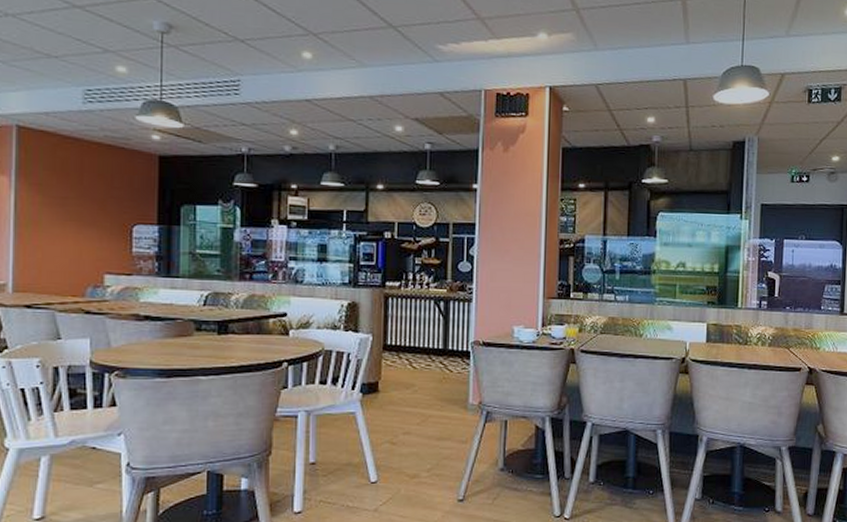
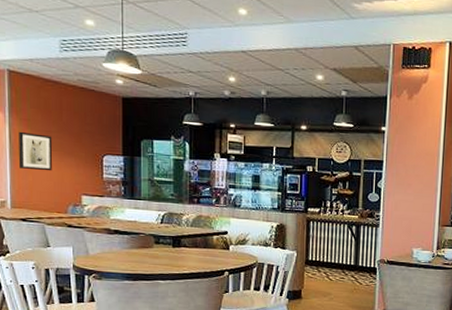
wall art: none [26,198,70,246] -> present [18,131,53,171]

